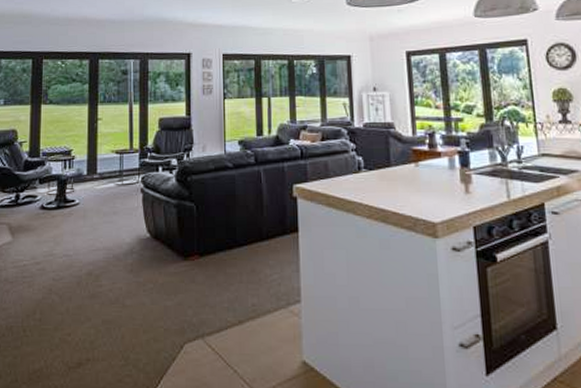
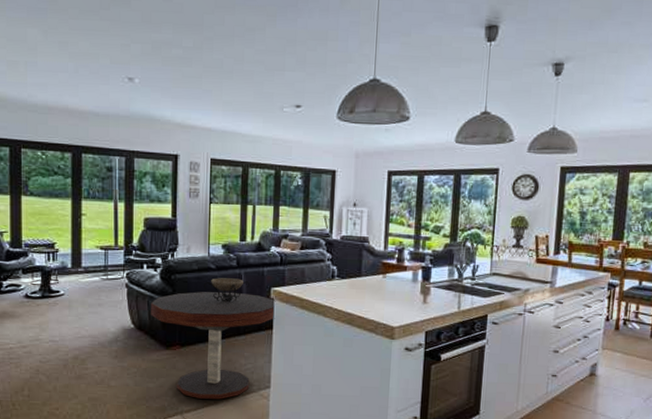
coffee table: none [166,191,300,318] -> present [150,291,276,399]
decorative bowl: none [221,176,270,204] -> present [203,278,250,303]

